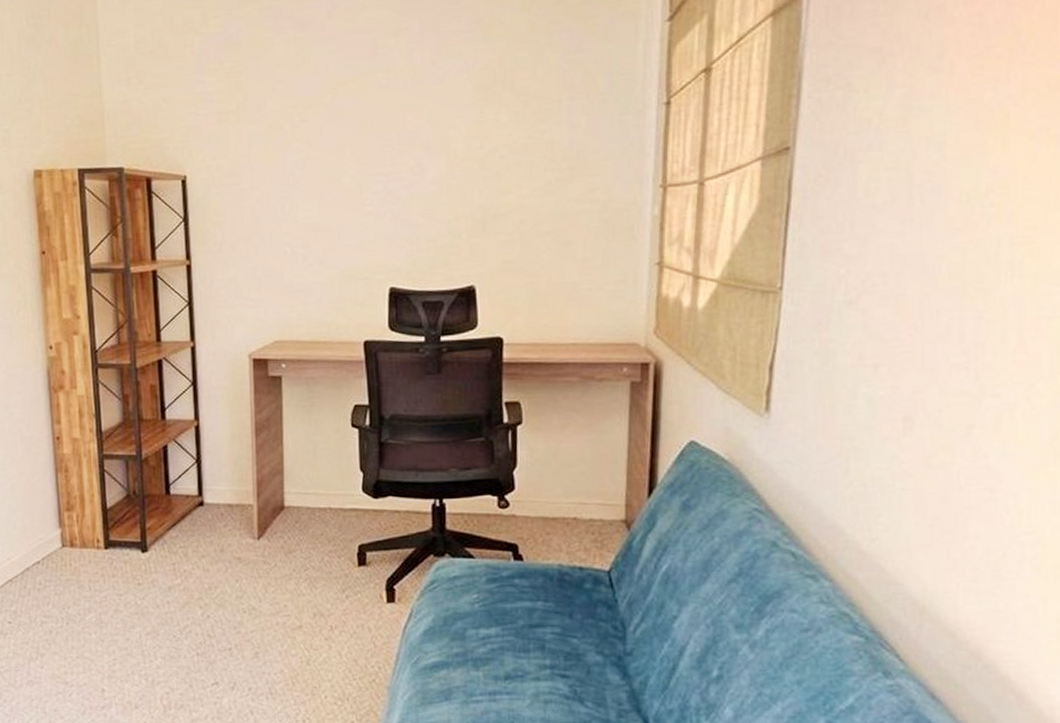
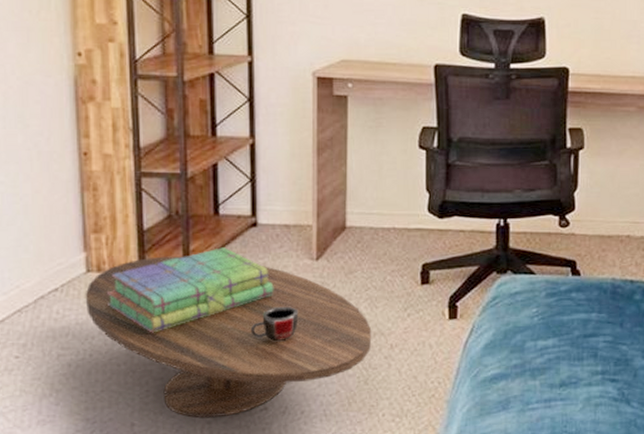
coffee table: none [61,533,312,689] -> present [85,256,372,418]
stack of books: none [79,526,221,605] -> present [107,247,274,333]
mug: none [201,584,244,619] -> present [250,306,299,342]

